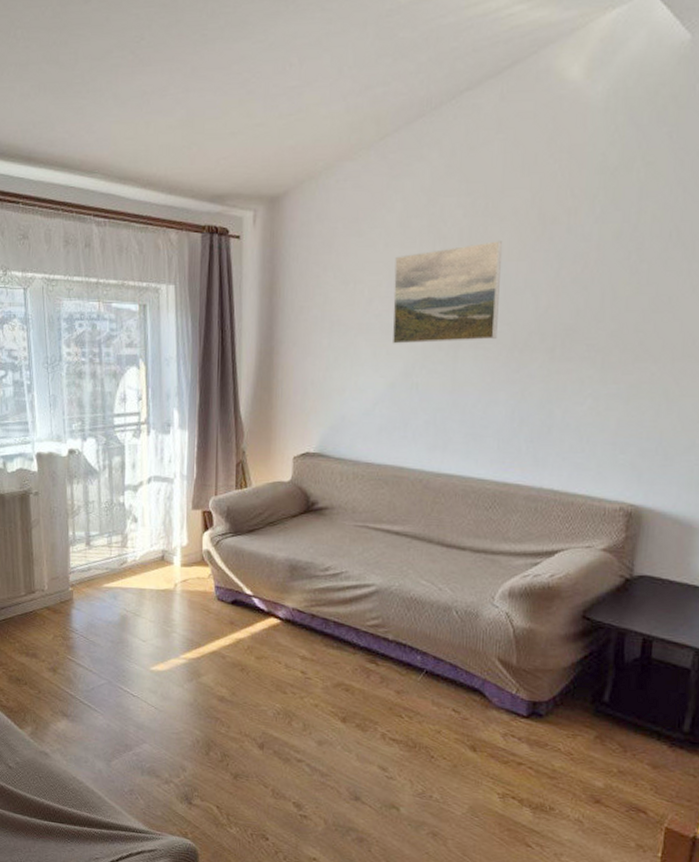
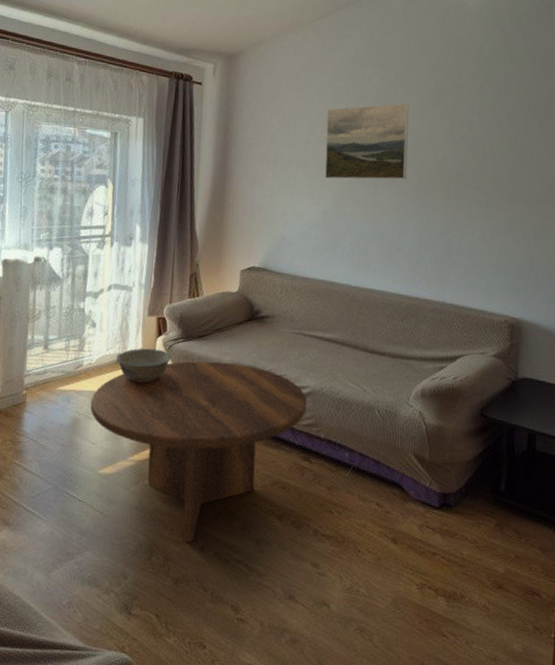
coffee table: none [137,557,373,740] -> present [90,361,307,542]
ceramic bowl: none [162,544,220,580] -> present [116,348,171,383]

